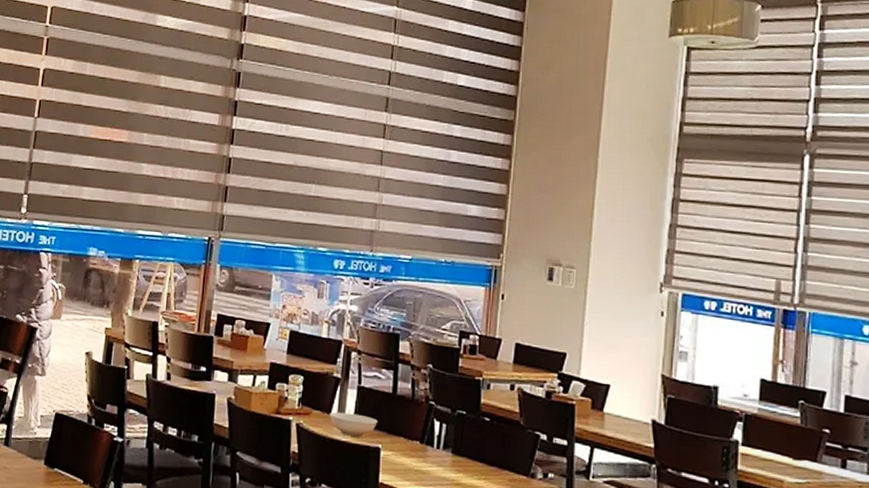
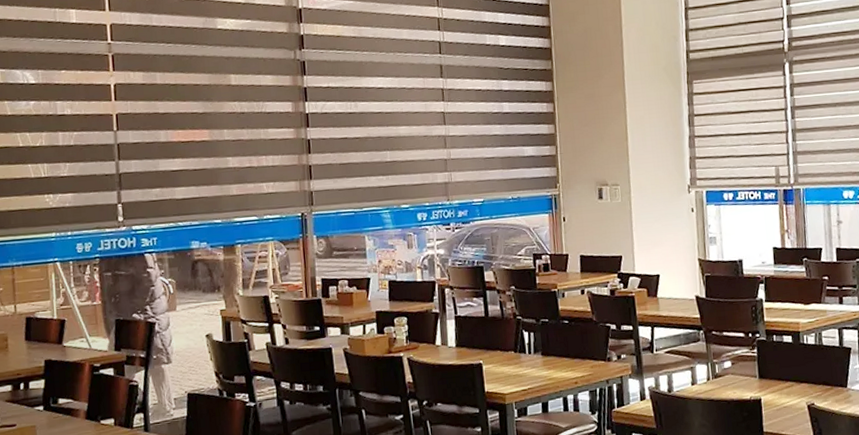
bowl: present [329,411,378,437] -> none [434,339,477,359]

